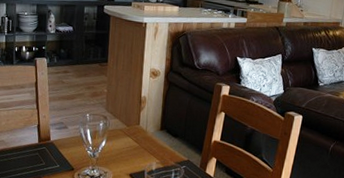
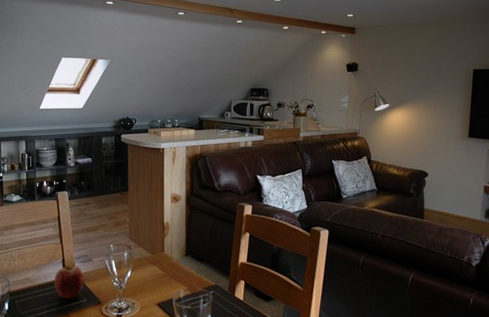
apple: none [28,131,59,164] -> present [54,265,85,299]

